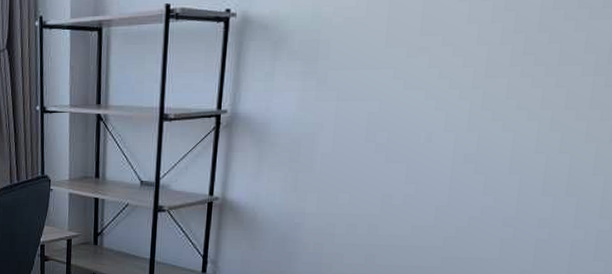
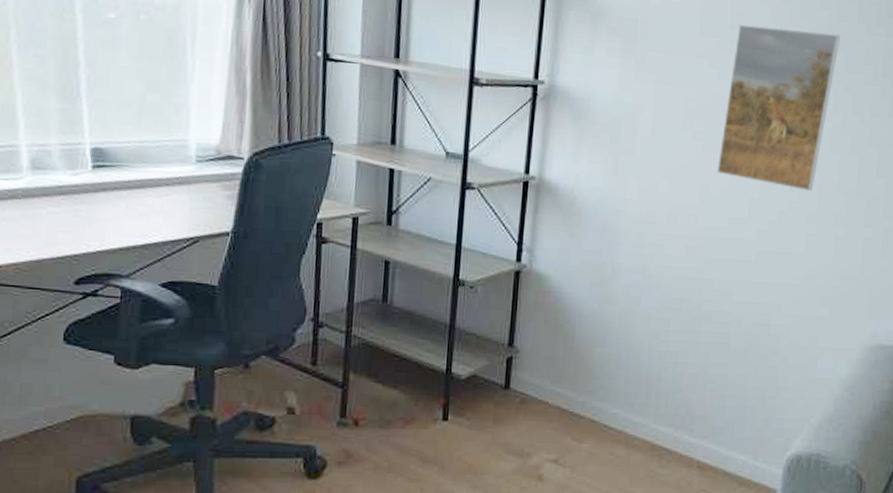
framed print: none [401,24,555,195] -> present [717,24,841,191]

